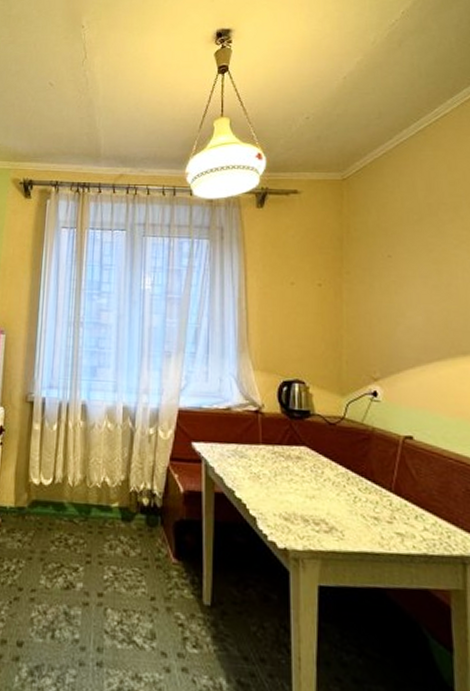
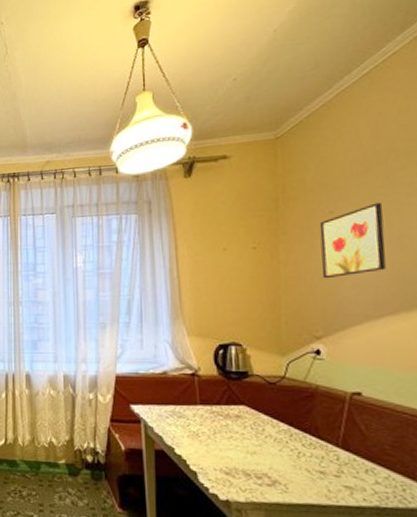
wall art: none [379,251,436,321] -> present [319,202,386,279]

